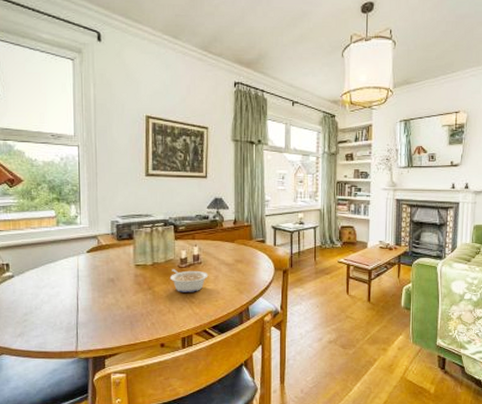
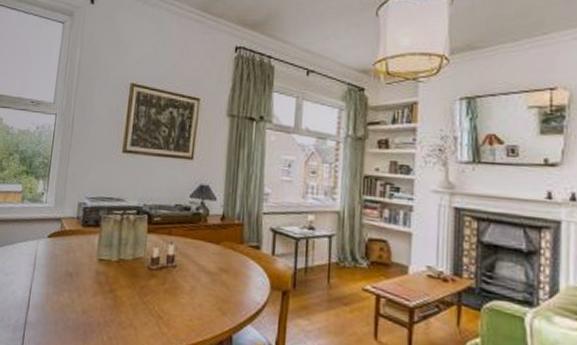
legume: present [169,269,209,292] -> none [136,270,184,305]

